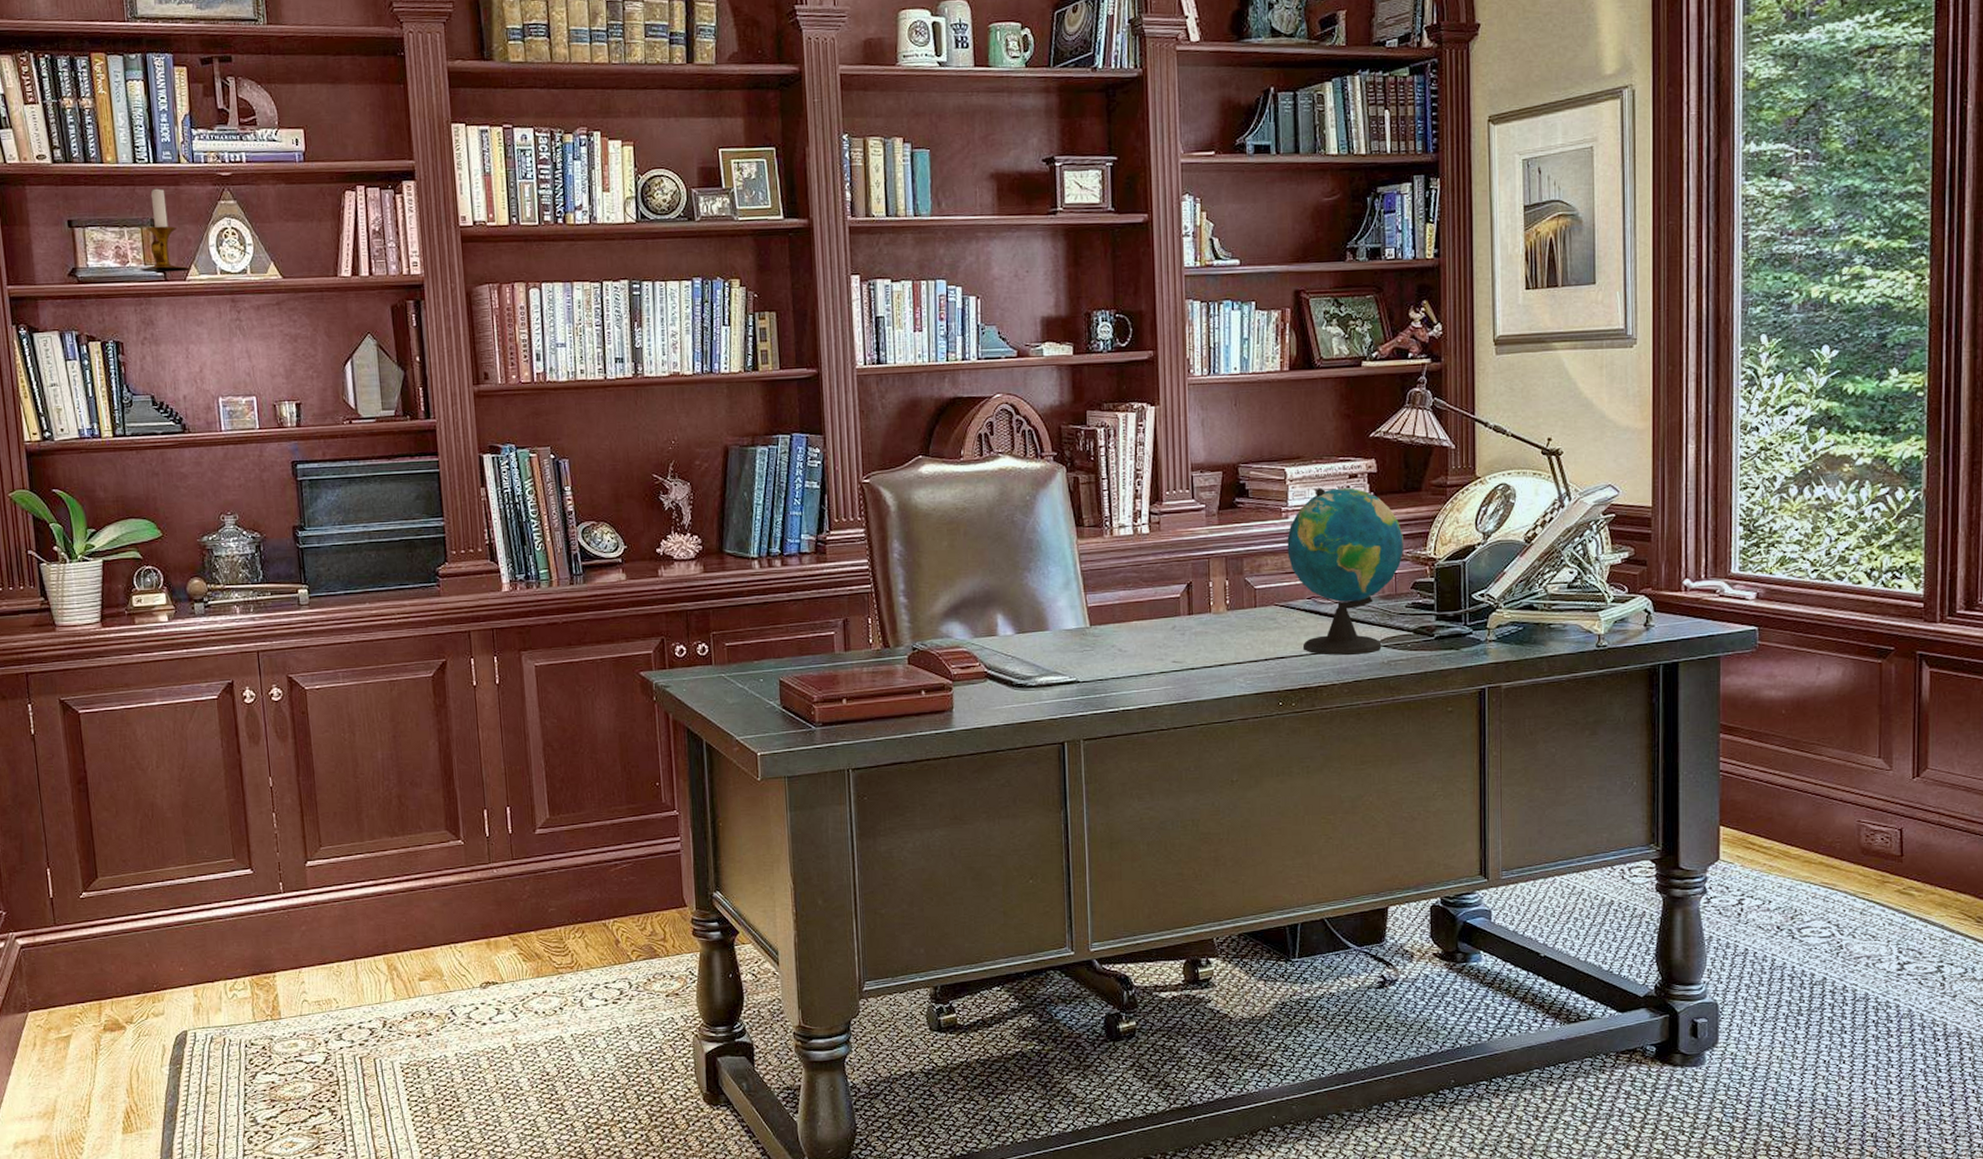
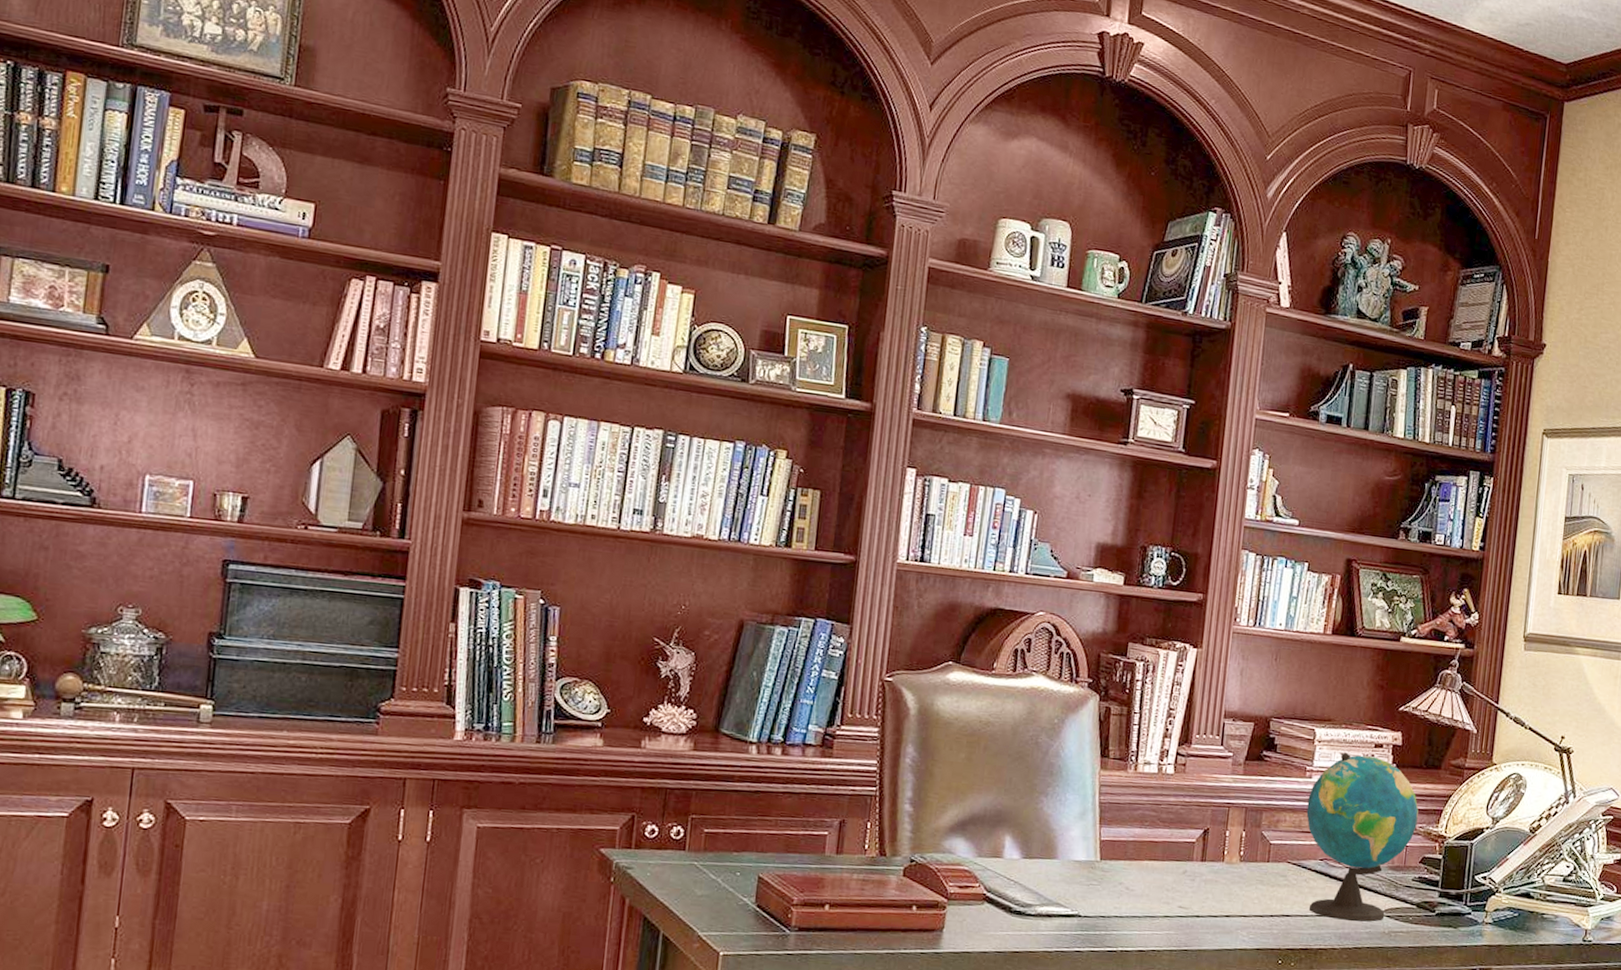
candlestick: present [140,188,192,273] -> none [76,232,144,330]

